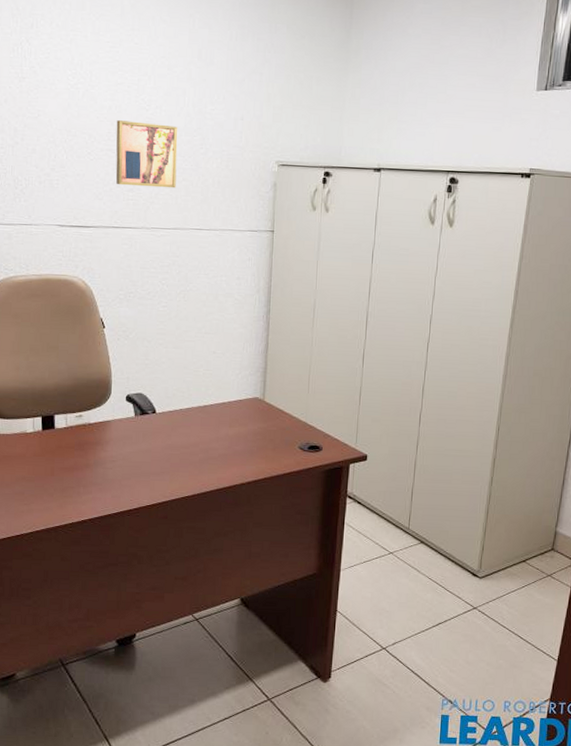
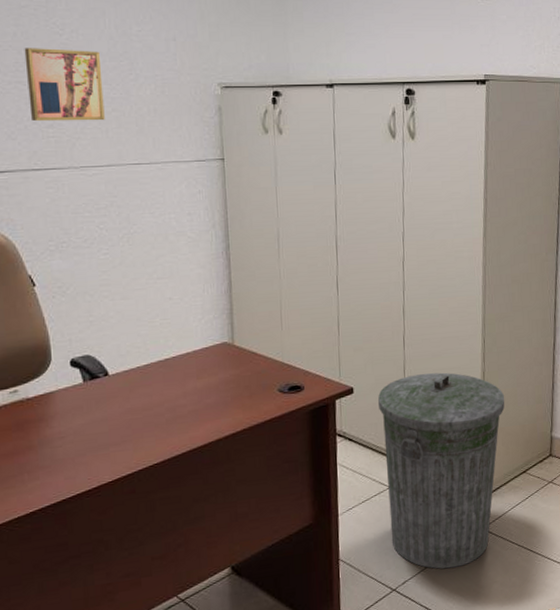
trash can: none [387,451,513,639] -> present [378,372,505,569]

